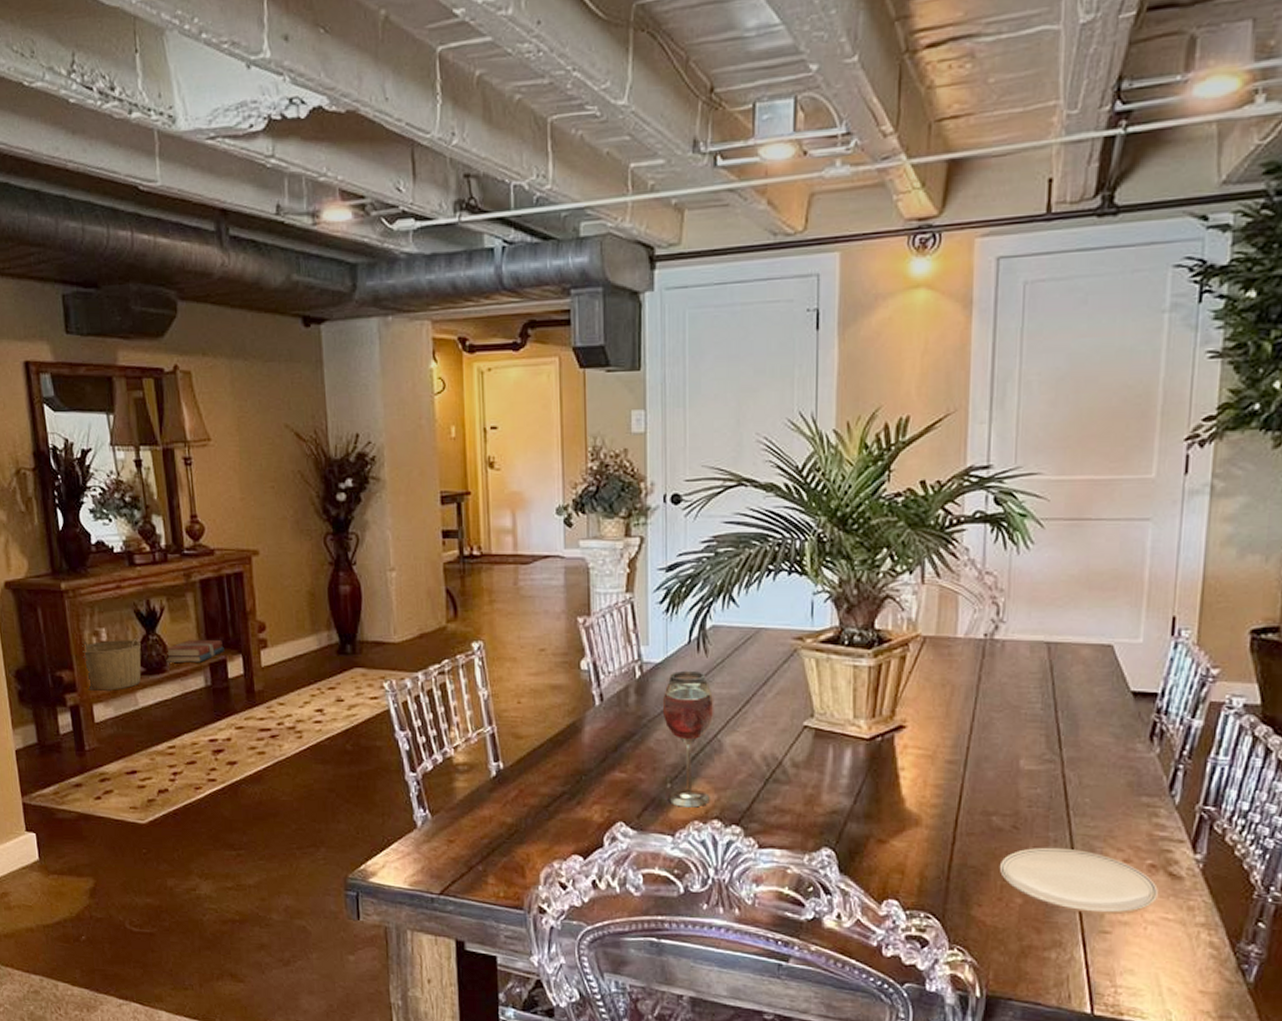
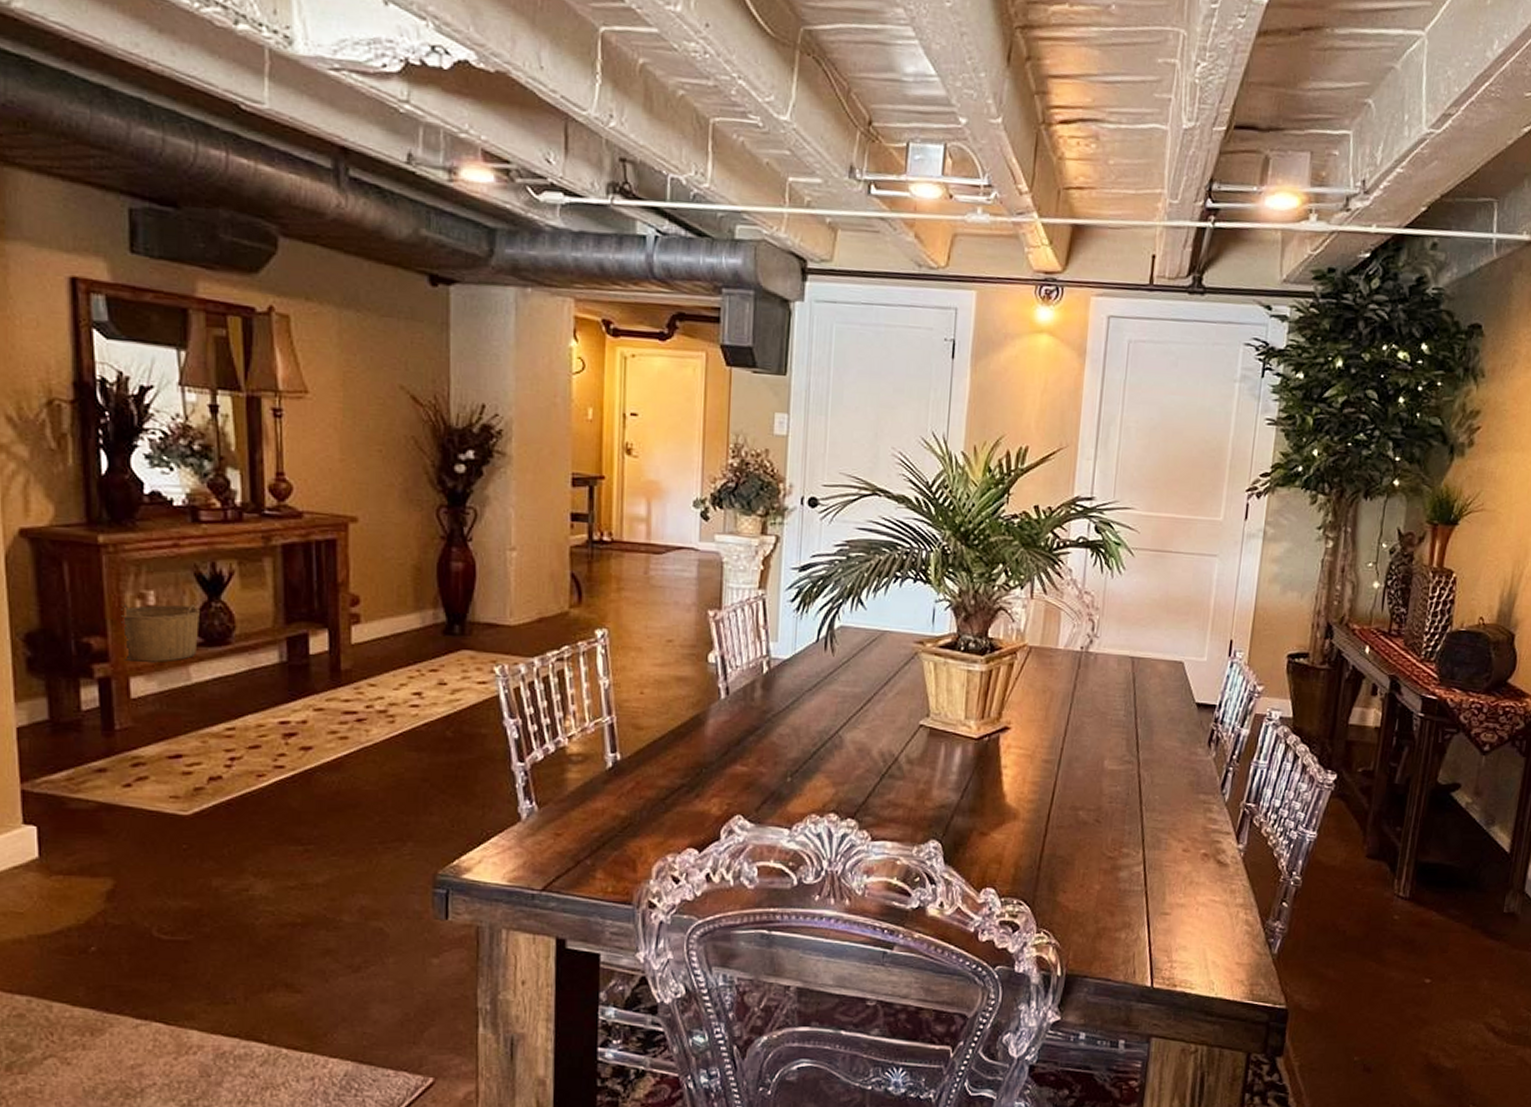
books: present [164,640,224,663] -> none [230,610,307,636]
wineglass: present [662,671,714,808] -> none [787,668,838,801]
plate: present [999,847,1158,915] -> none [1082,838,1209,898]

